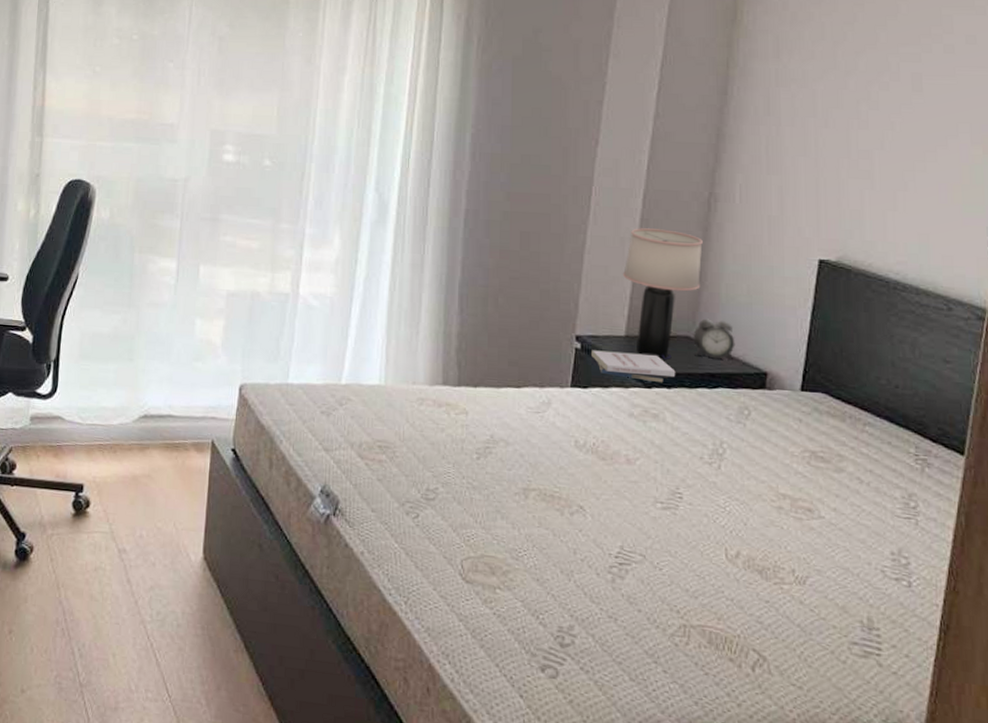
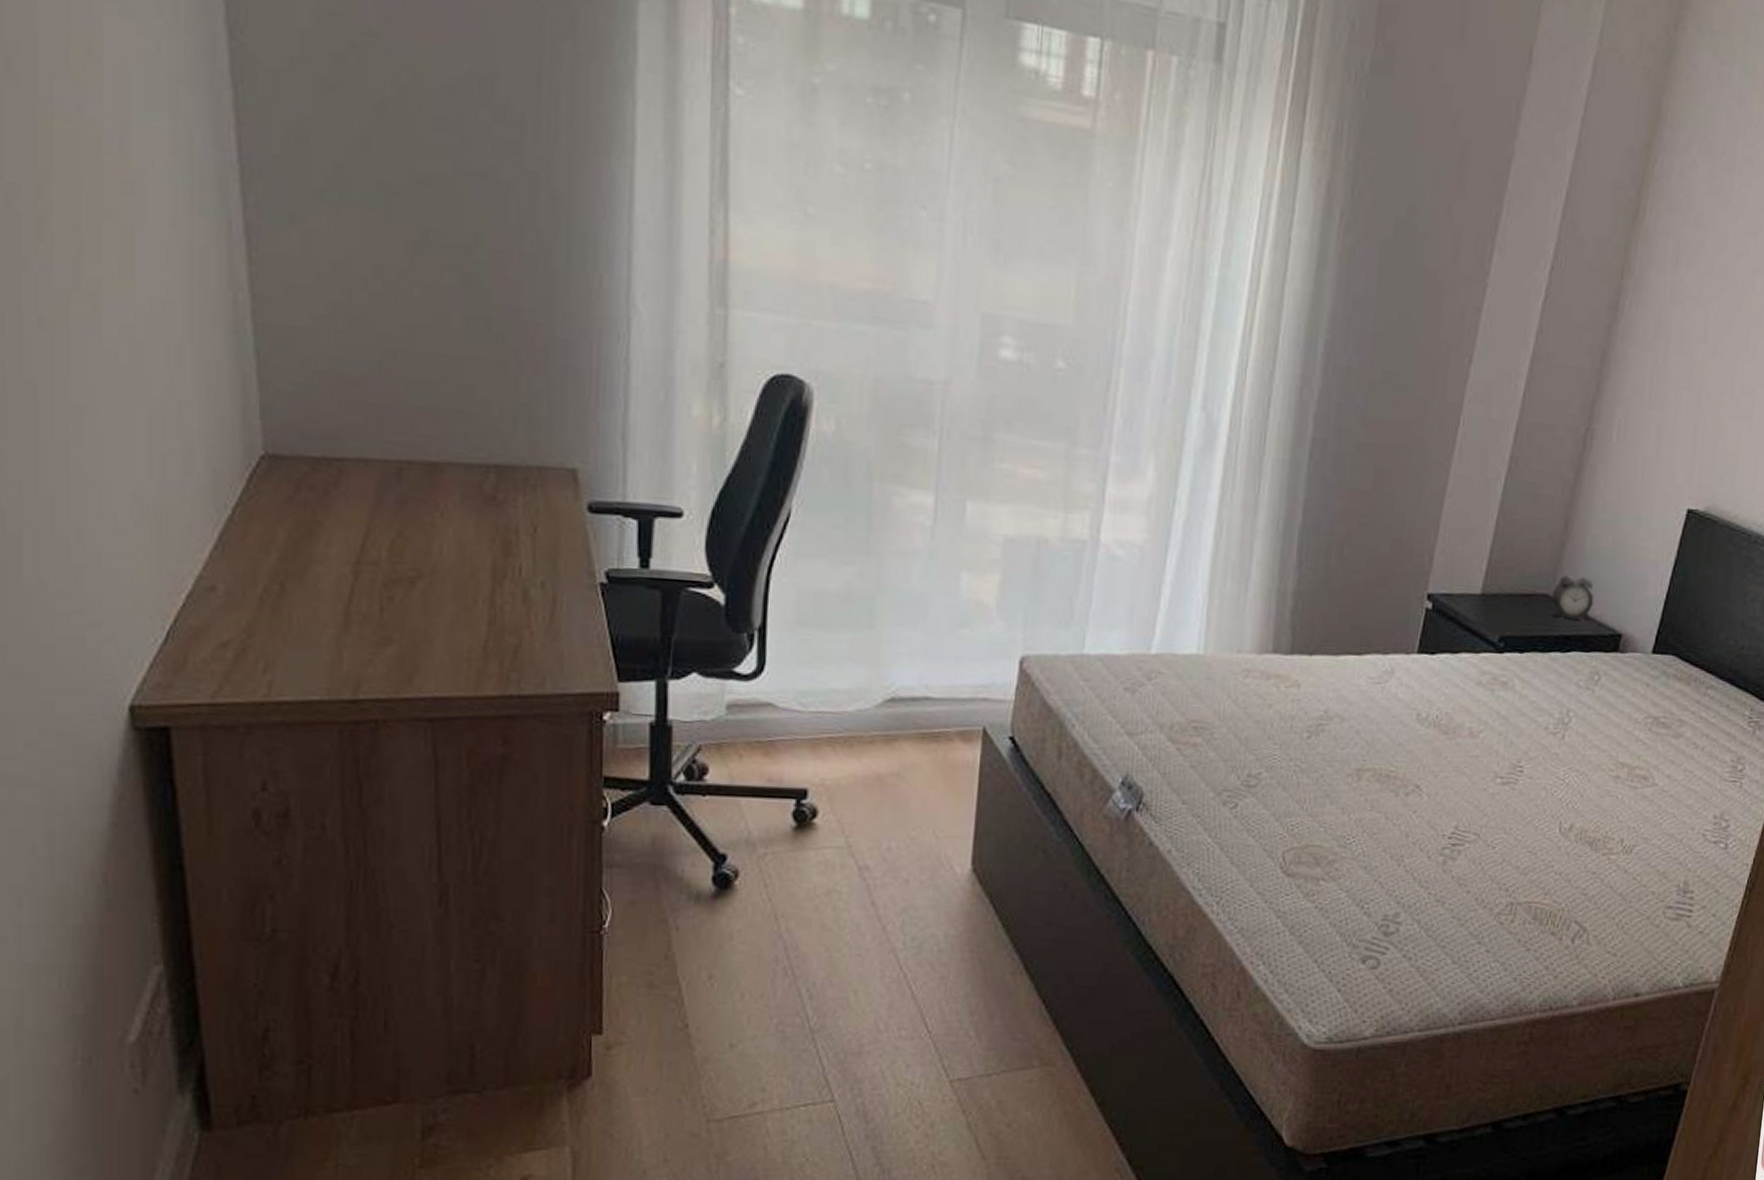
books: present [591,350,676,383] -> none [1443,610,1530,647]
table lamp: present [623,228,703,361] -> none [1485,467,1573,622]

